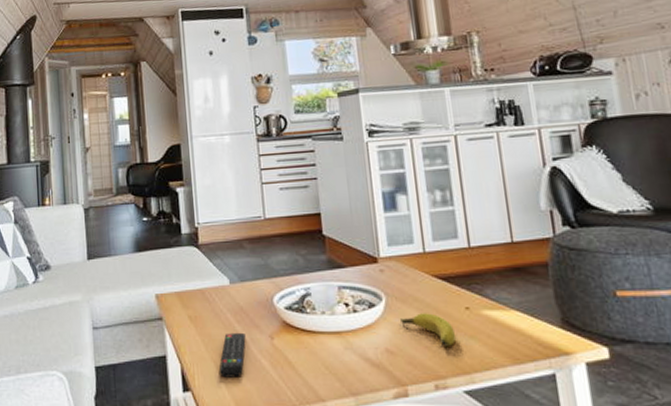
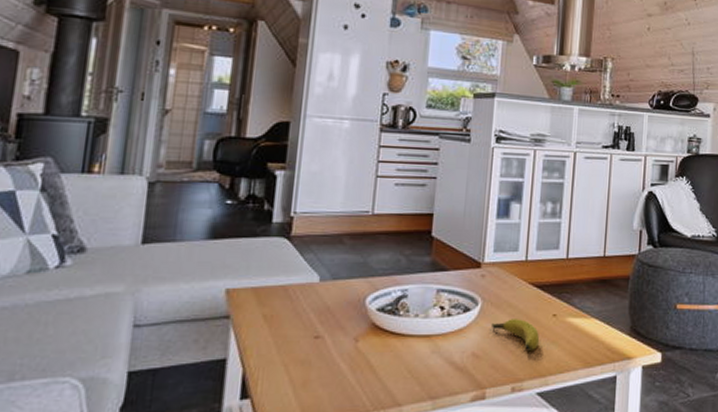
remote control: present [218,332,246,378] -> none [288,334,327,383]

